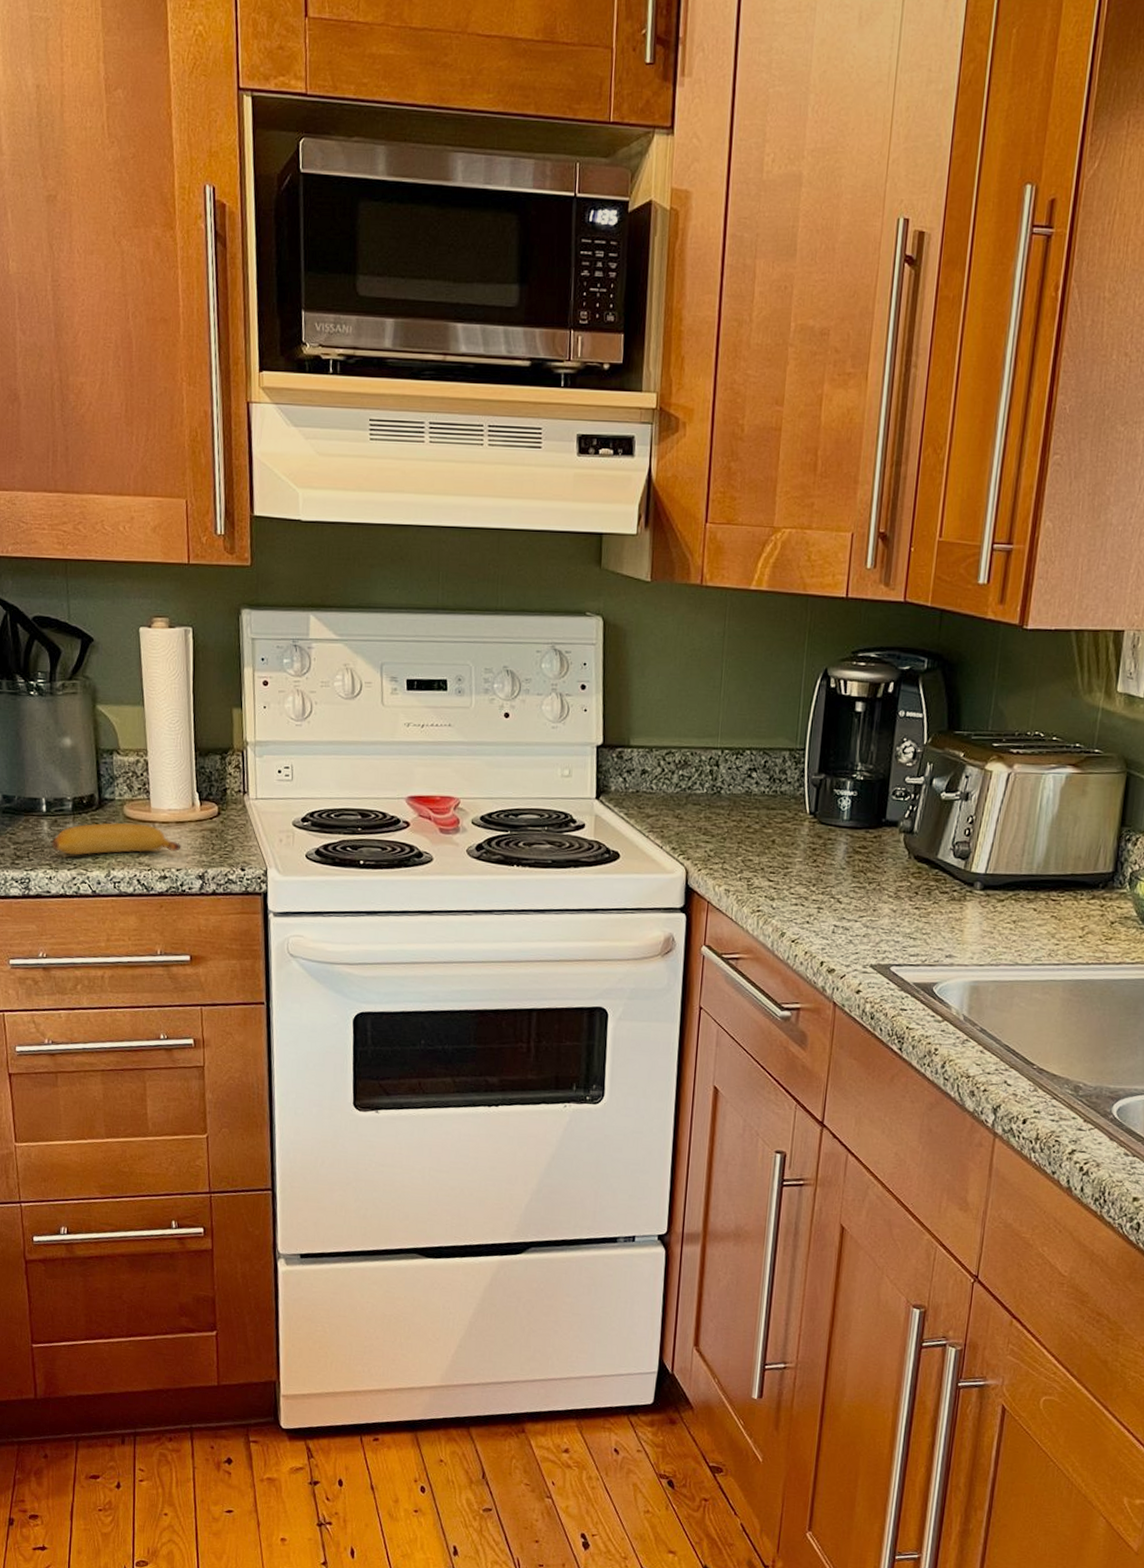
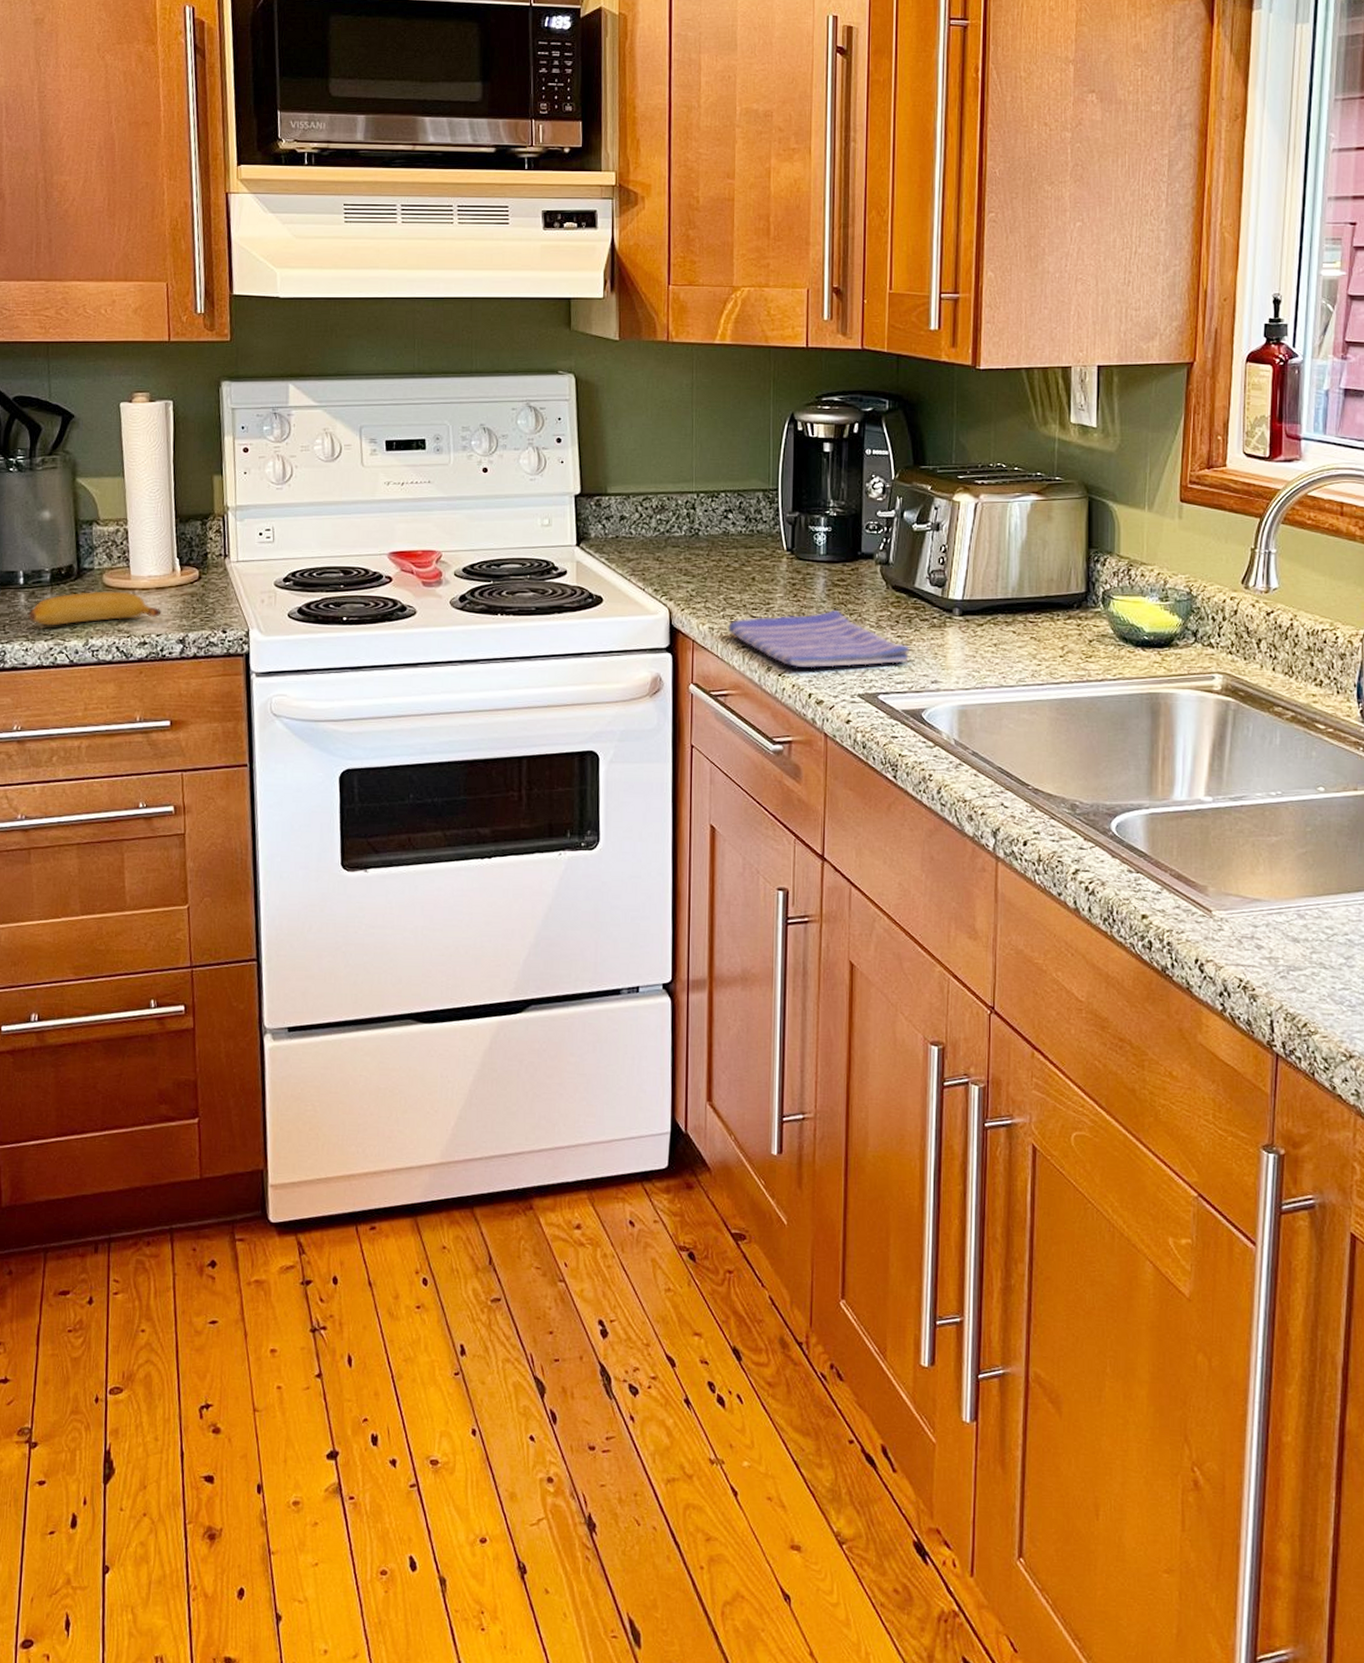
dish towel: none [744,878,927,937] -> present [728,610,910,669]

